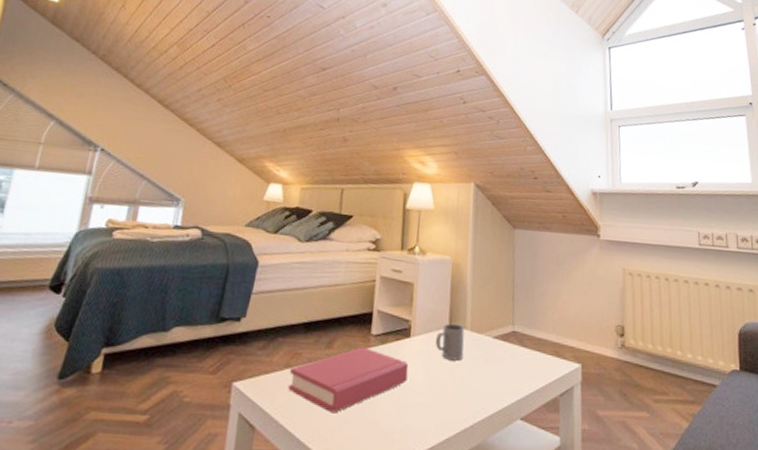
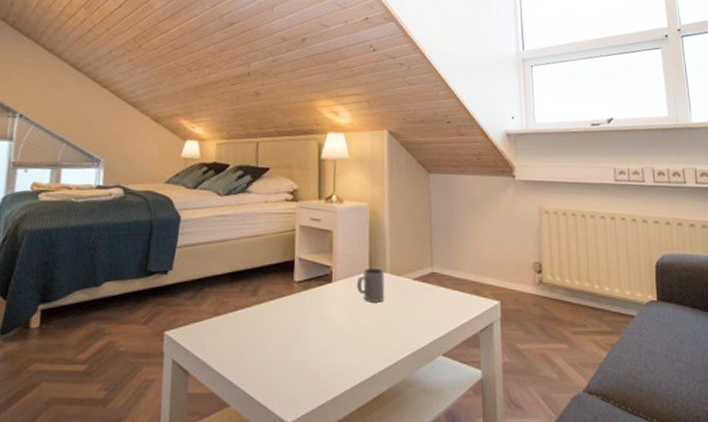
hardback book: present [288,347,409,413] -> none [217,294,332,357]

